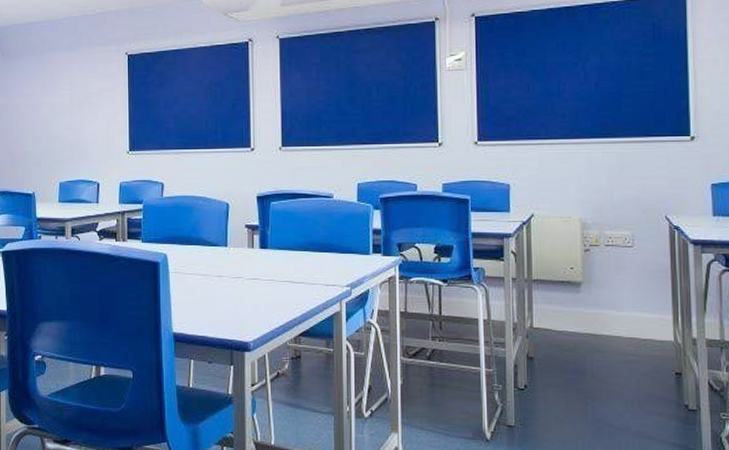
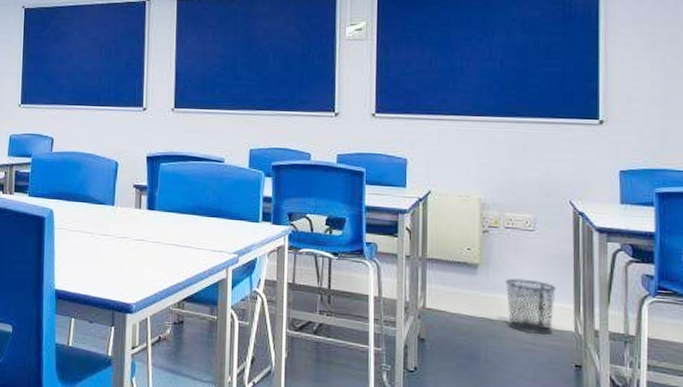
waste bin: none [608,294,655,345] -> present [506,278,556,335]

